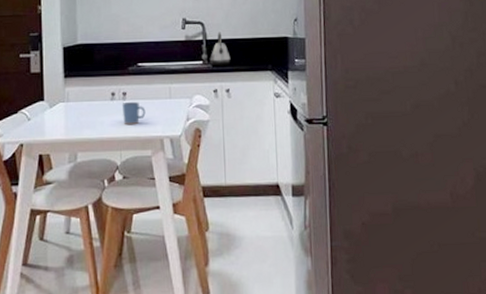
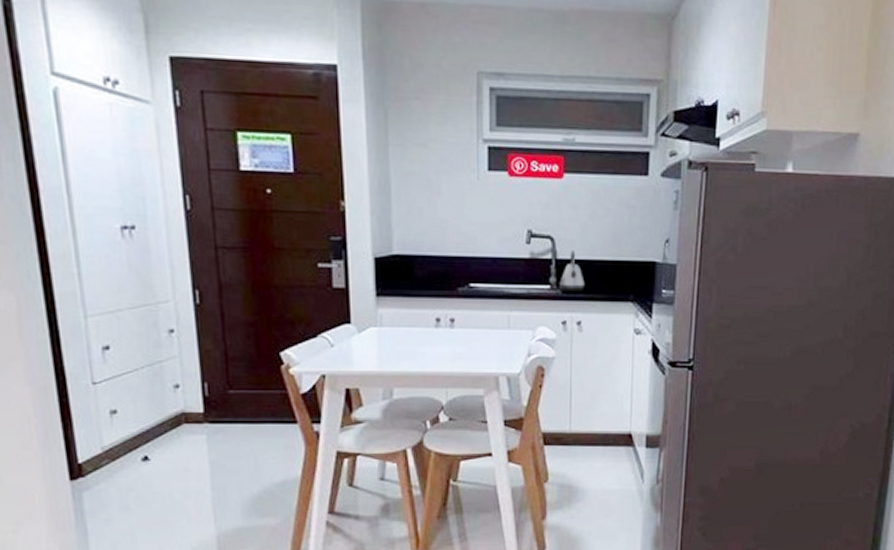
mug: present [122,102,146,124] -> none [448,331,478,357]

